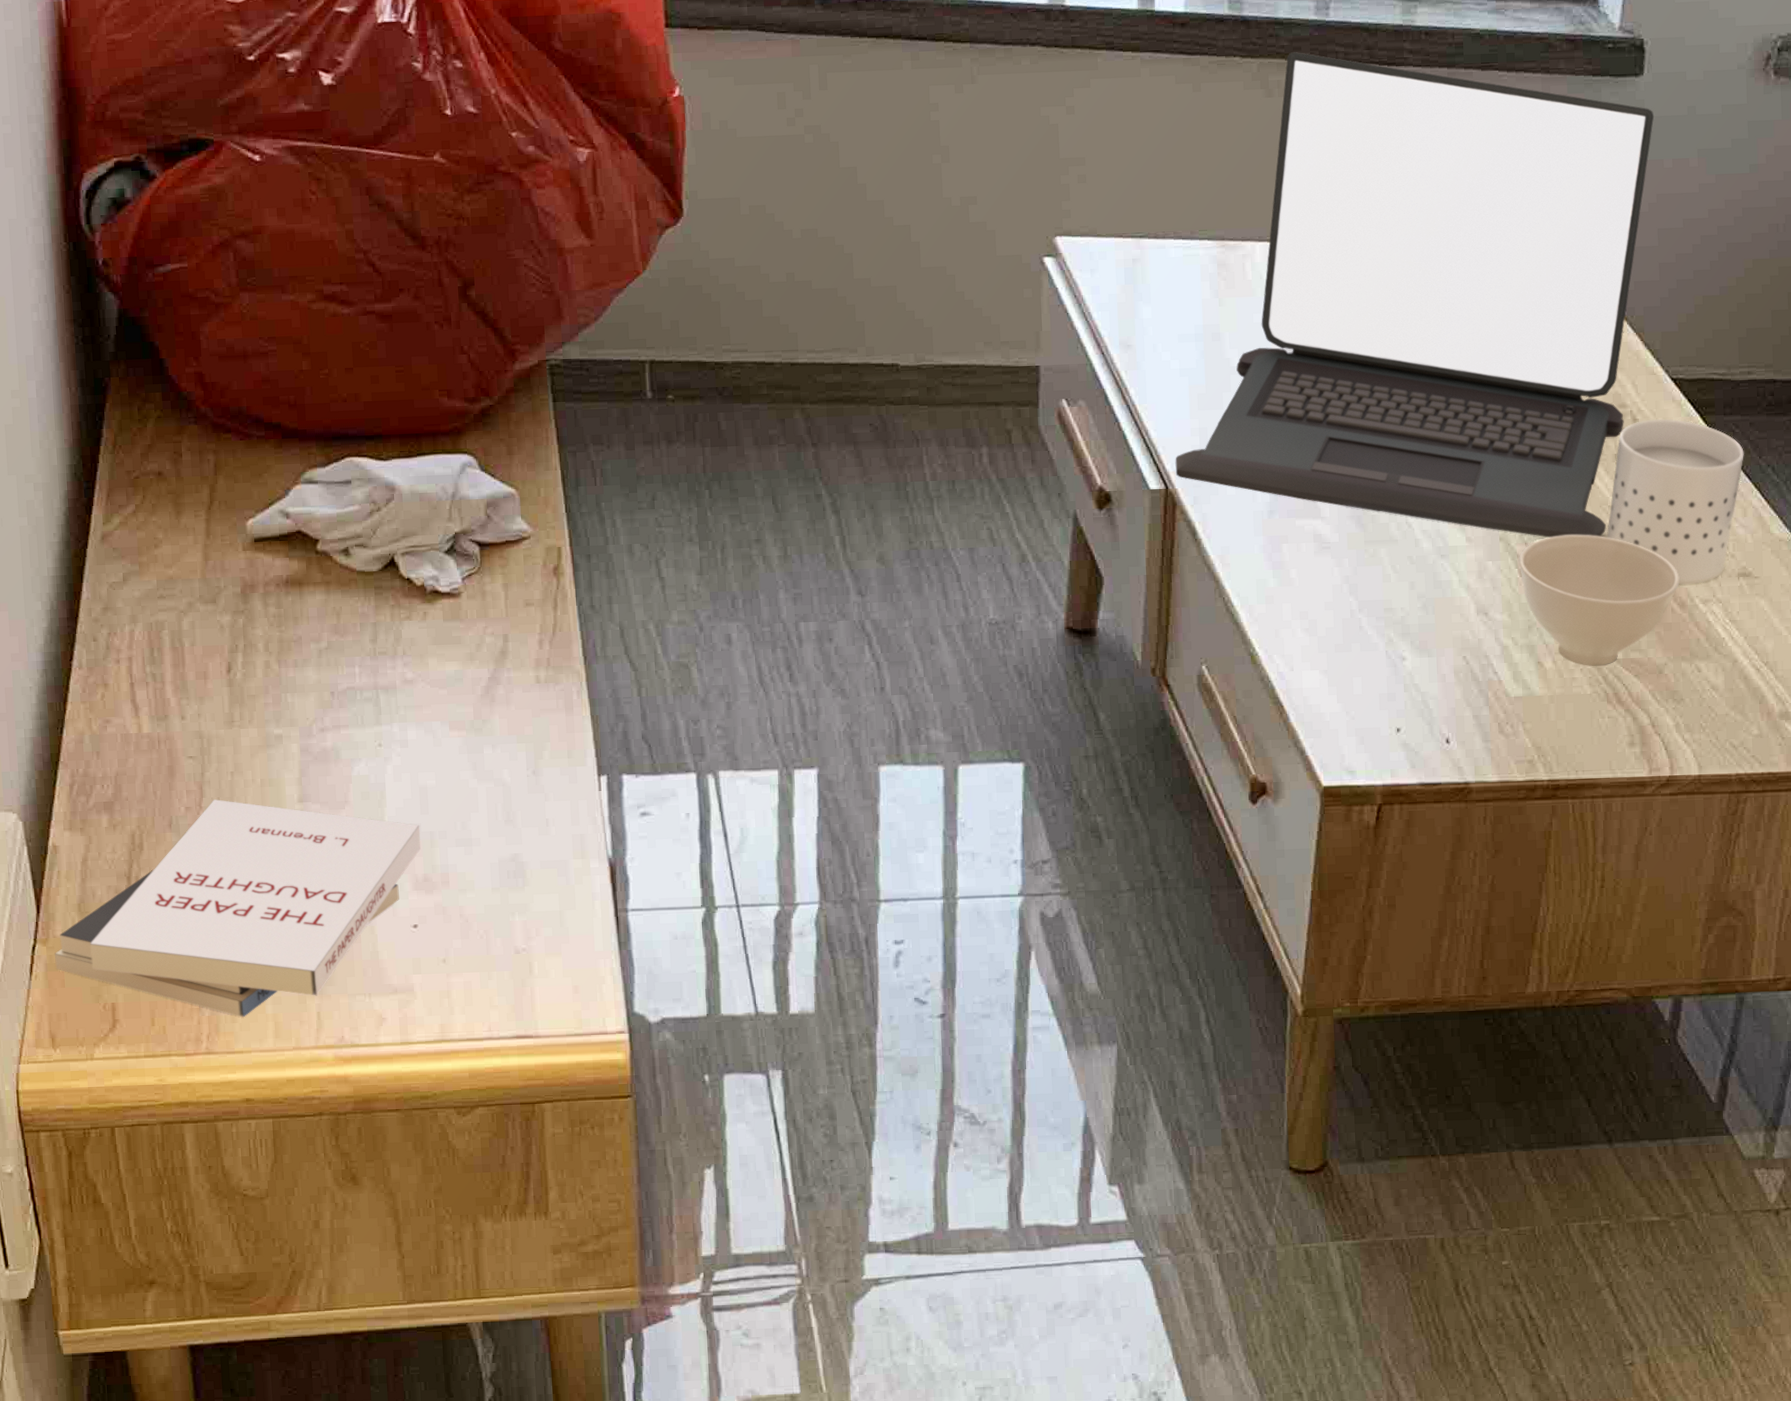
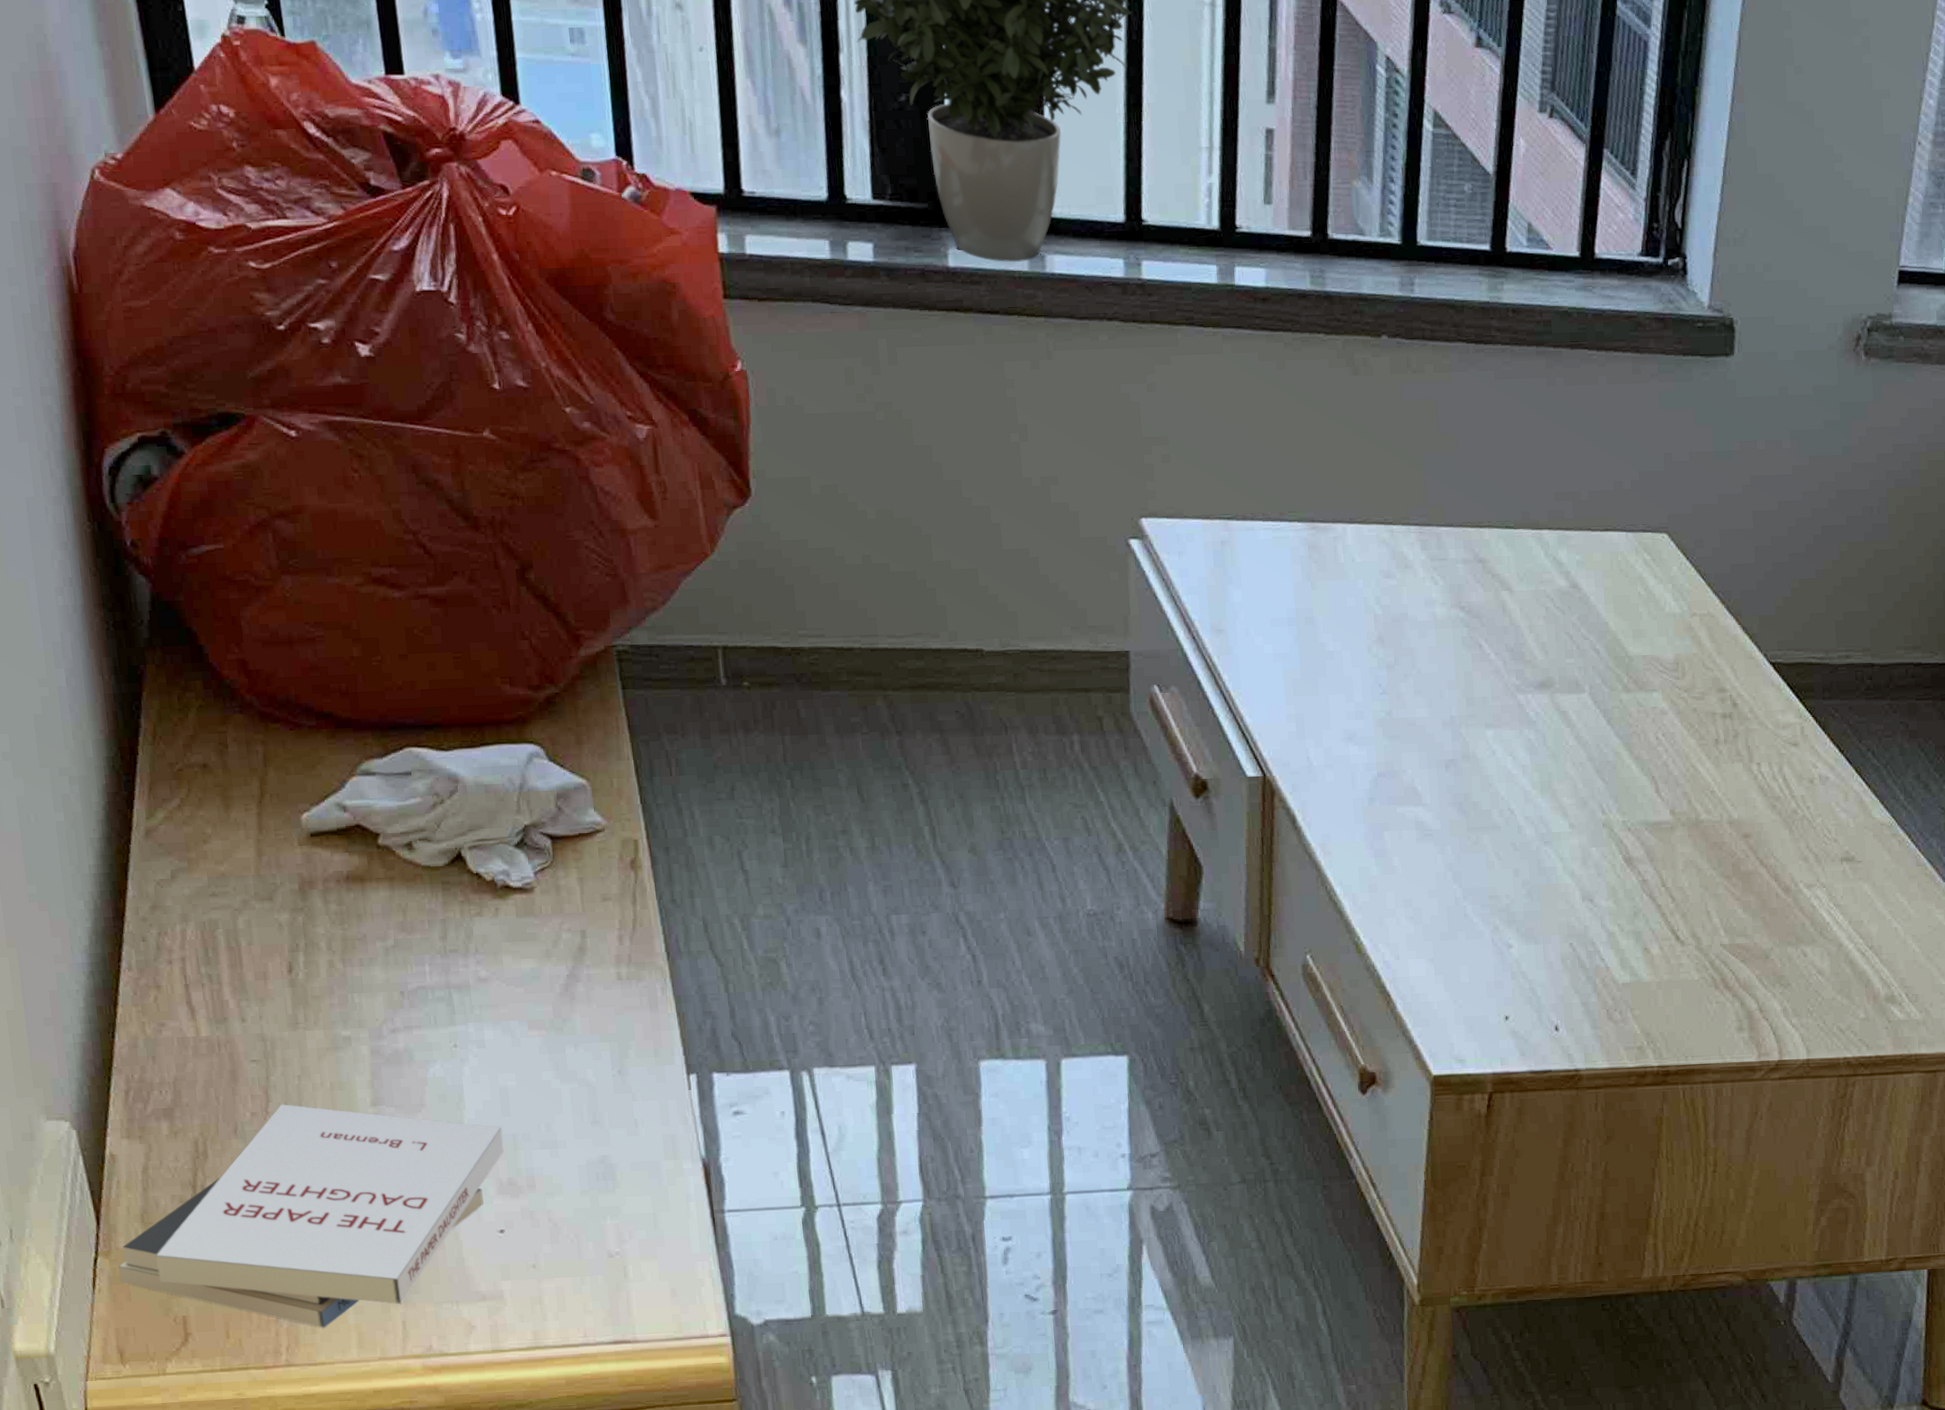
laptop: present [1175,52,1655,538] -> none [1271,329,1746,824]
bowl: present [1518,534,1680,666] -> none [1622,820,1784,952]
mug: present [1606,419,1744,585] -> none [1709,703,1844,870]

